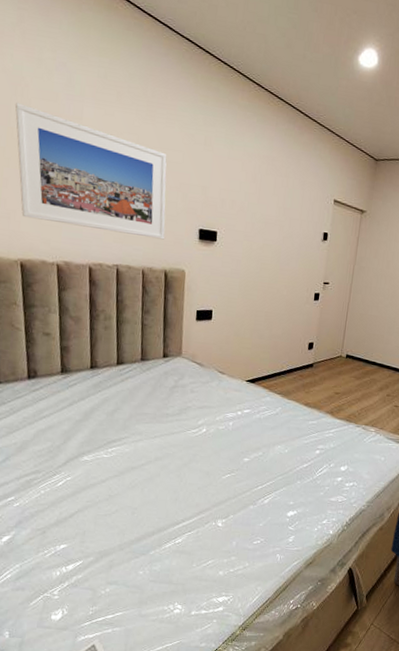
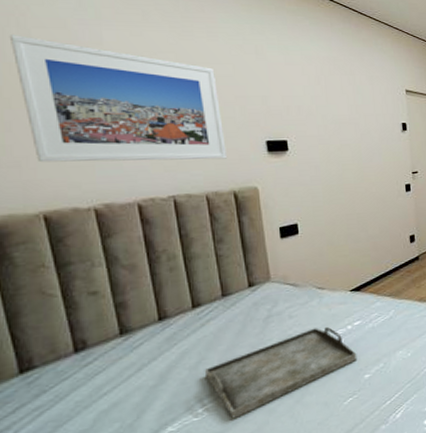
serving tray: none [117,406,241,464] -> present [204,326,358,419]

